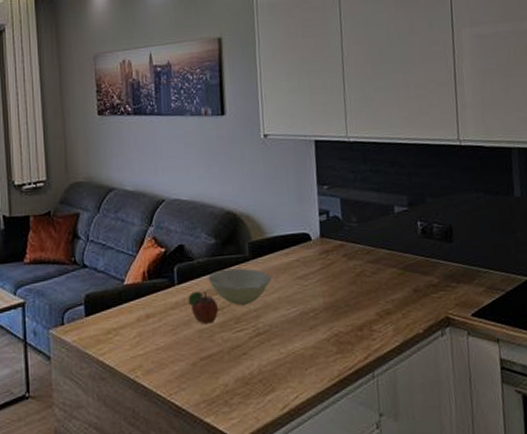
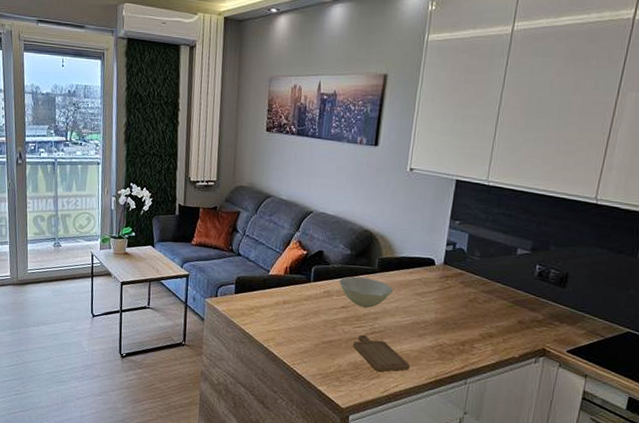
fruit: present [188,291,219,325] -> none [320,290,344,317]
chopping board: none [237,339,307,383] -> present [353,334,410,372]

